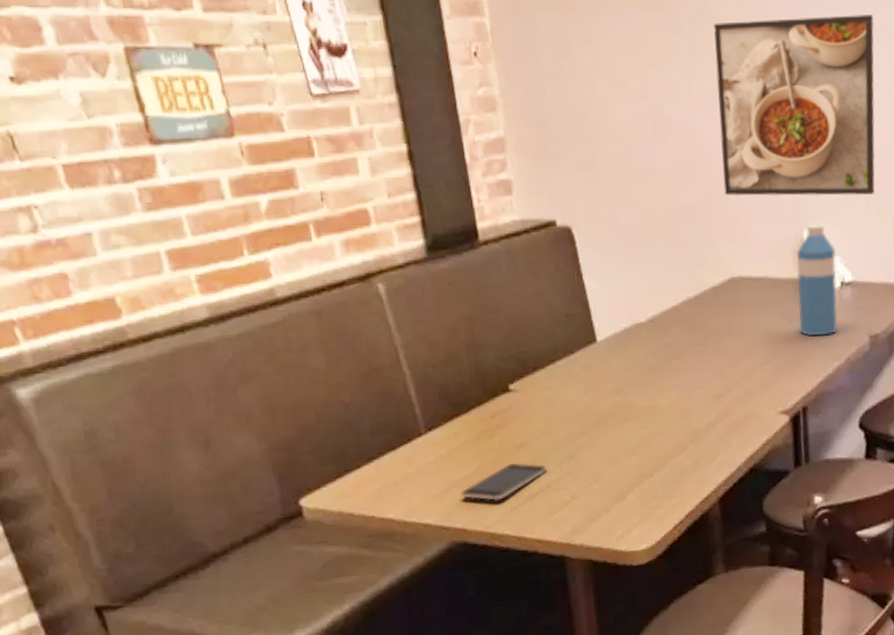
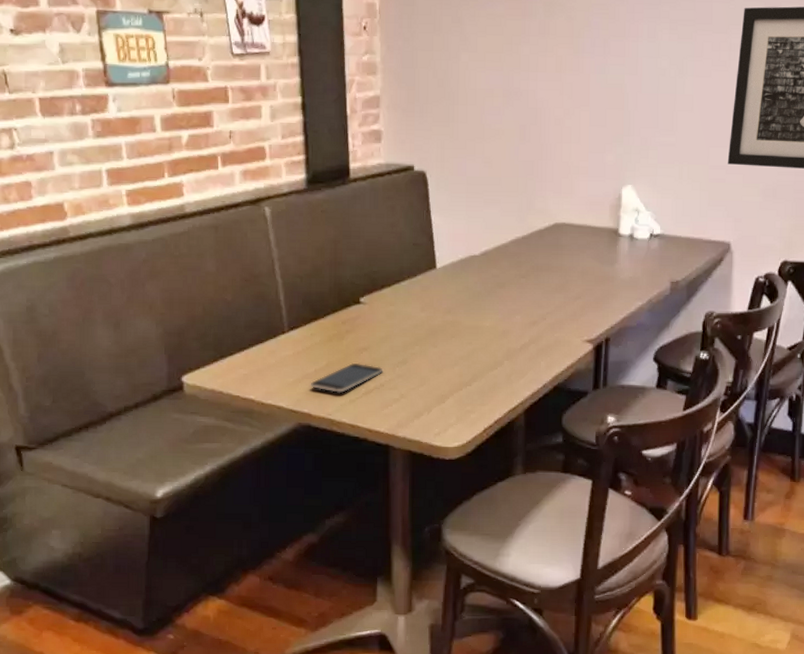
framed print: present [714,15,875,196] -> none [557,9,701,161]
water bottle: present [796,223,837,336] -> none [610,183,649,279]

